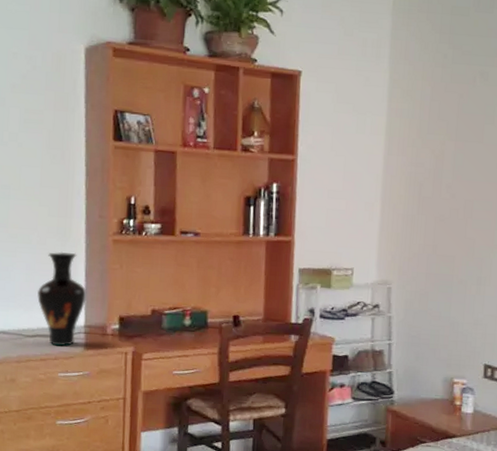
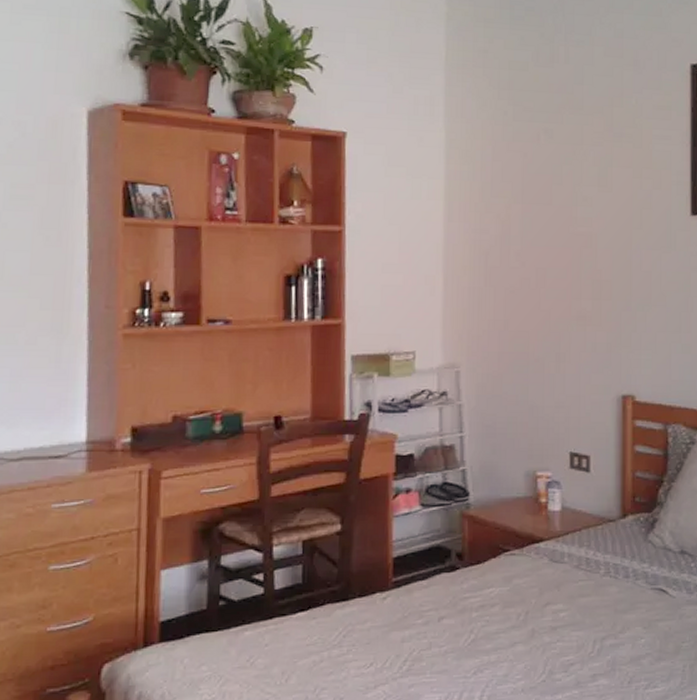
vase: present [37,251,87,347] -> none [24,352,90,470]

